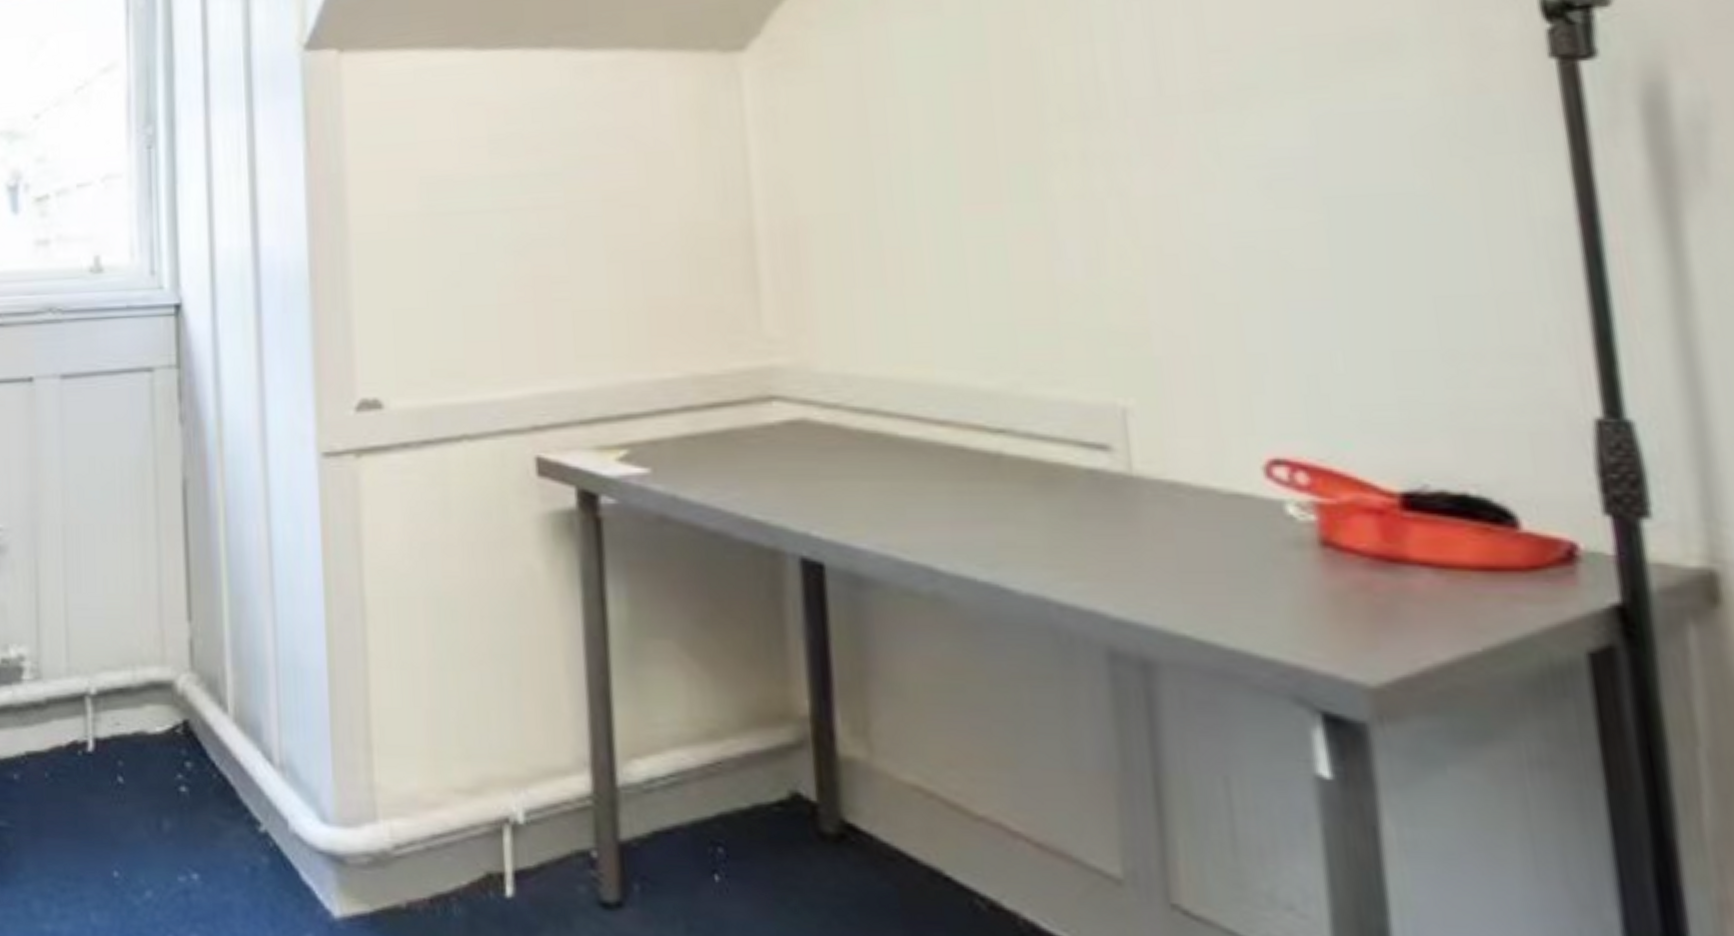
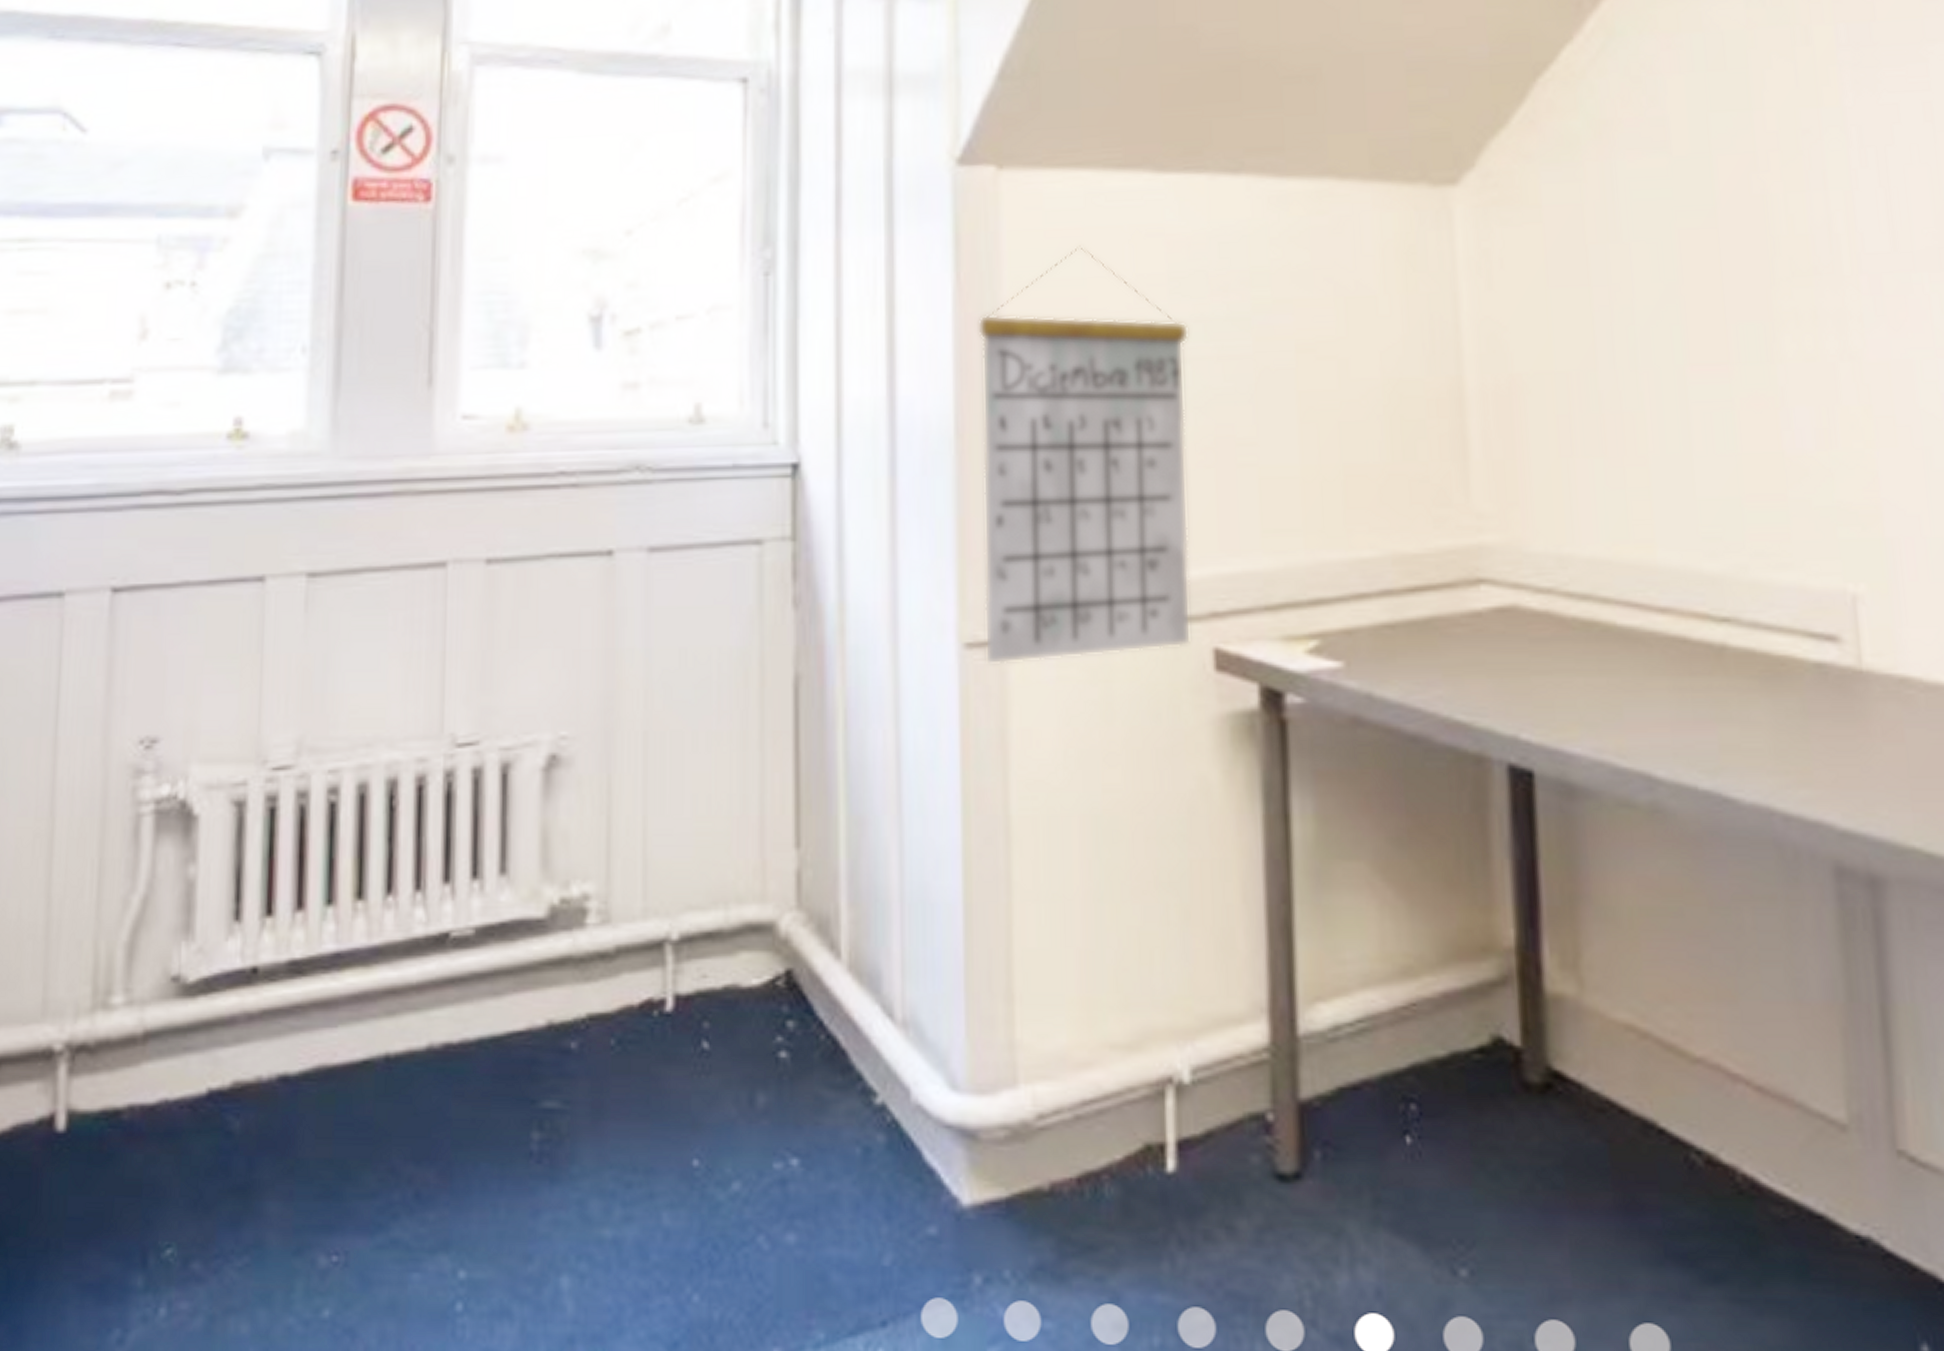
calendar: none [326,115,517,471] -> present [978,245,1192,665]

